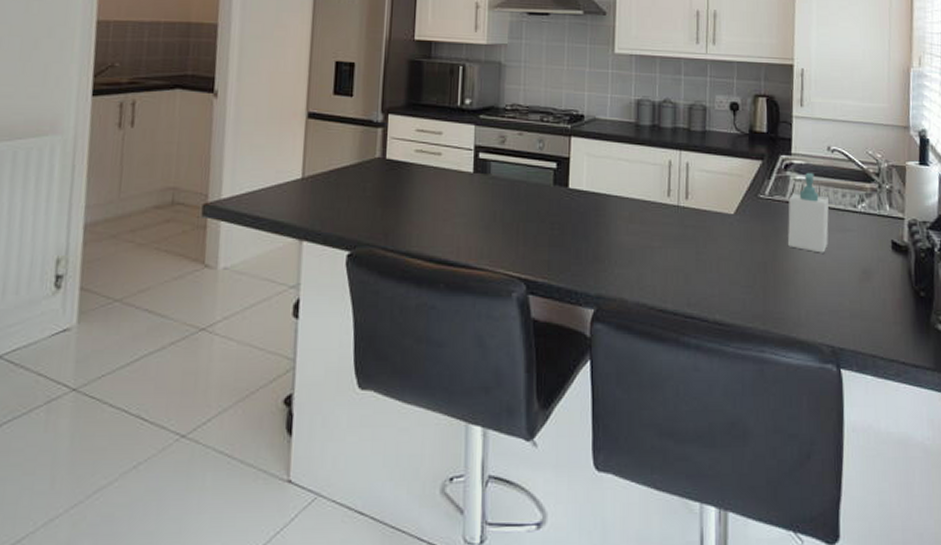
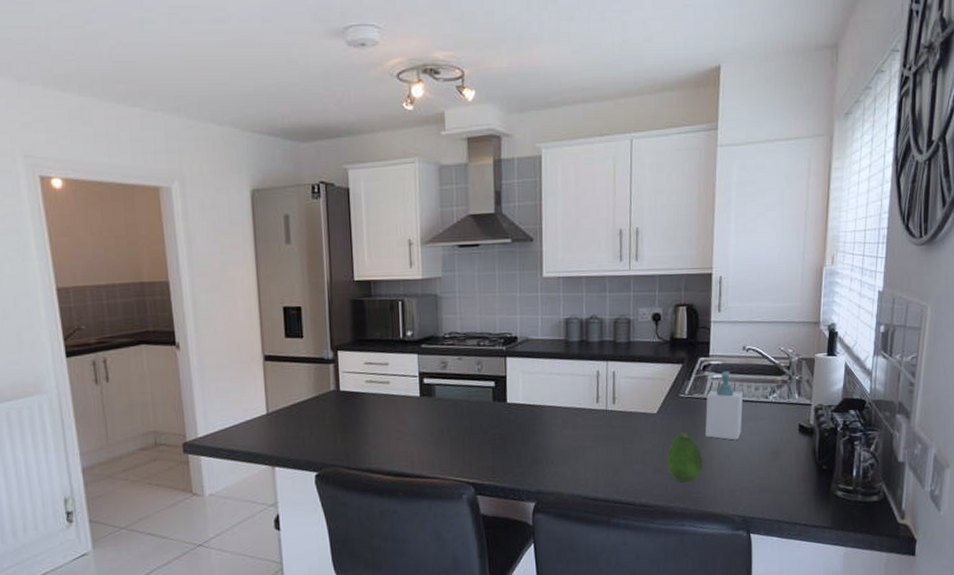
fruit: none [744,239,785,299] -> present [666,432,703,483]

